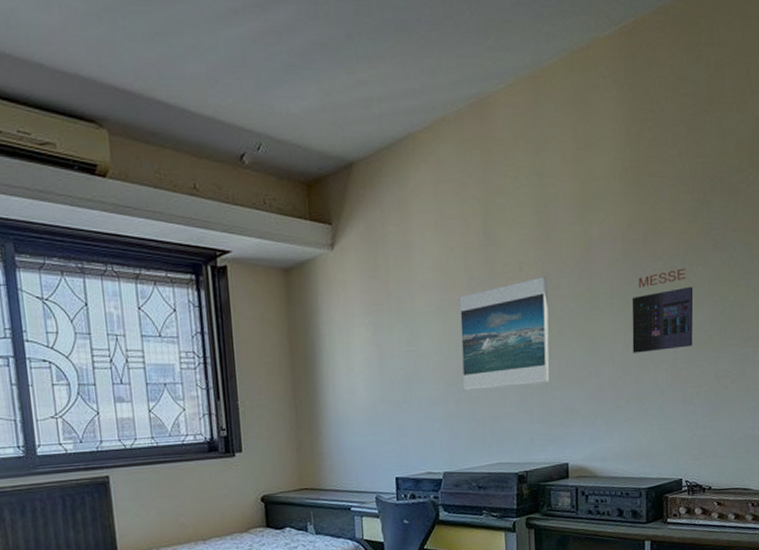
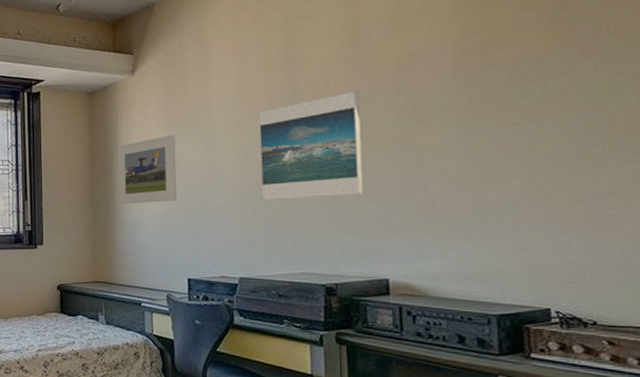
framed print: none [318,320,383,402] -> present [117,134,178,205]
album cover: present [632,268,694,353] -> none [467,76,557,166]

